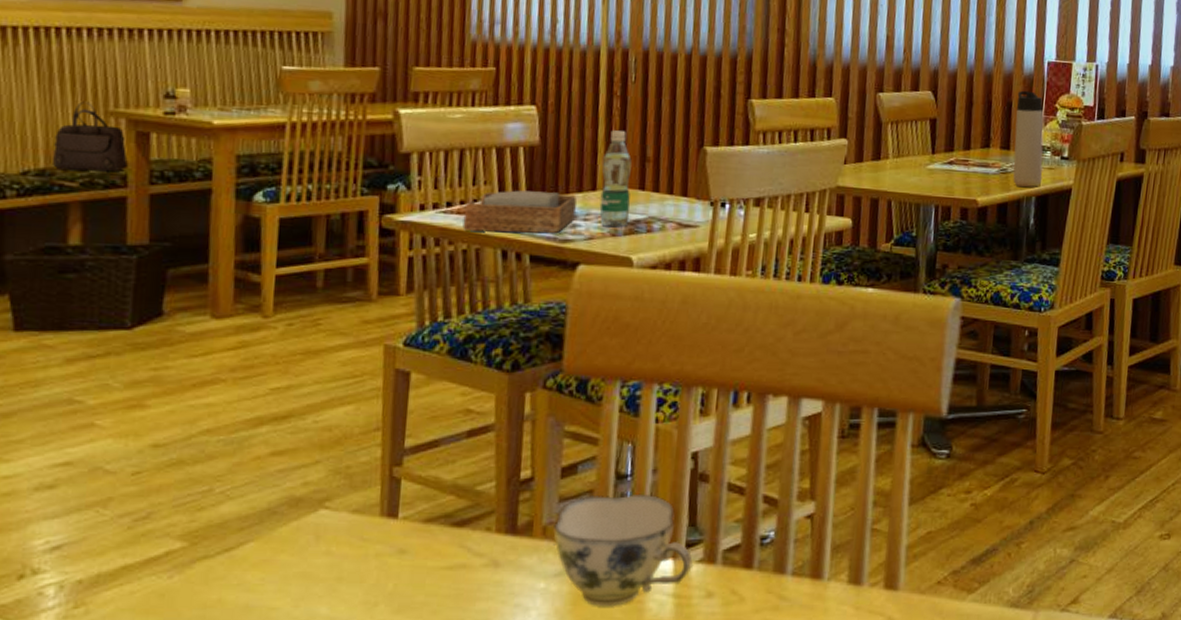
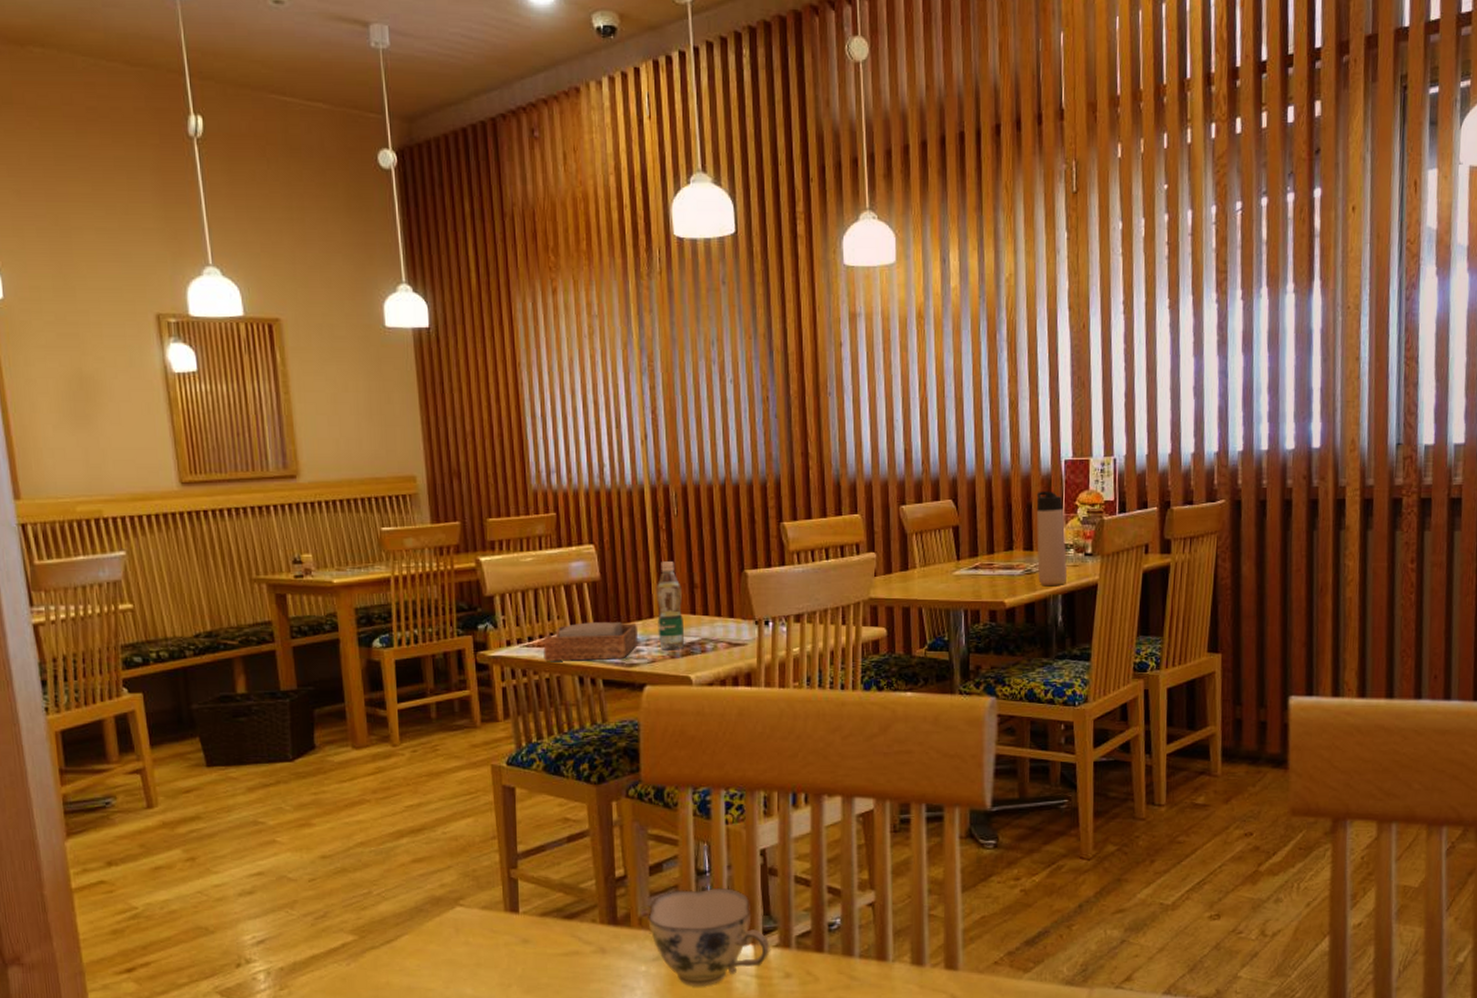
handbag: present [53,101,128,172] -> none [215,571,273,632]

